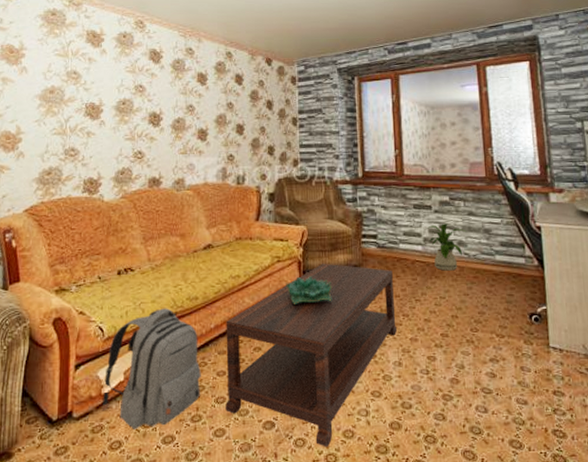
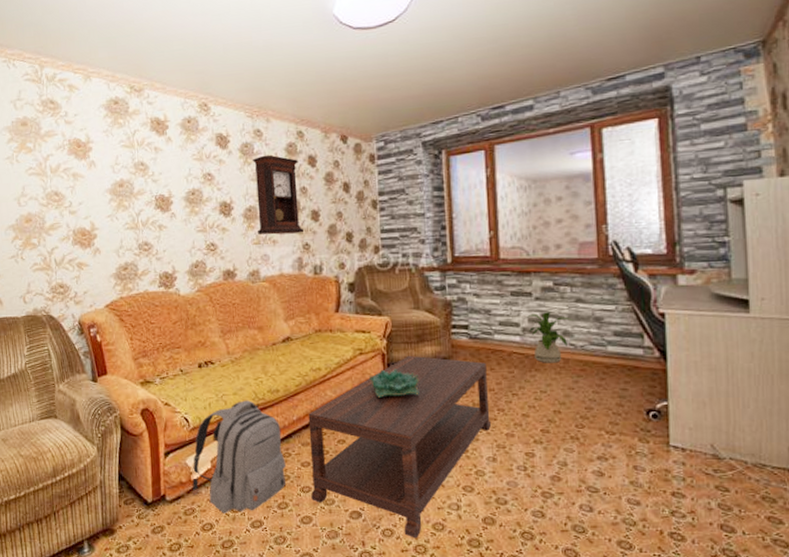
pendulum clock: none [183,71,229,146] -> present [253,155,305,235]

